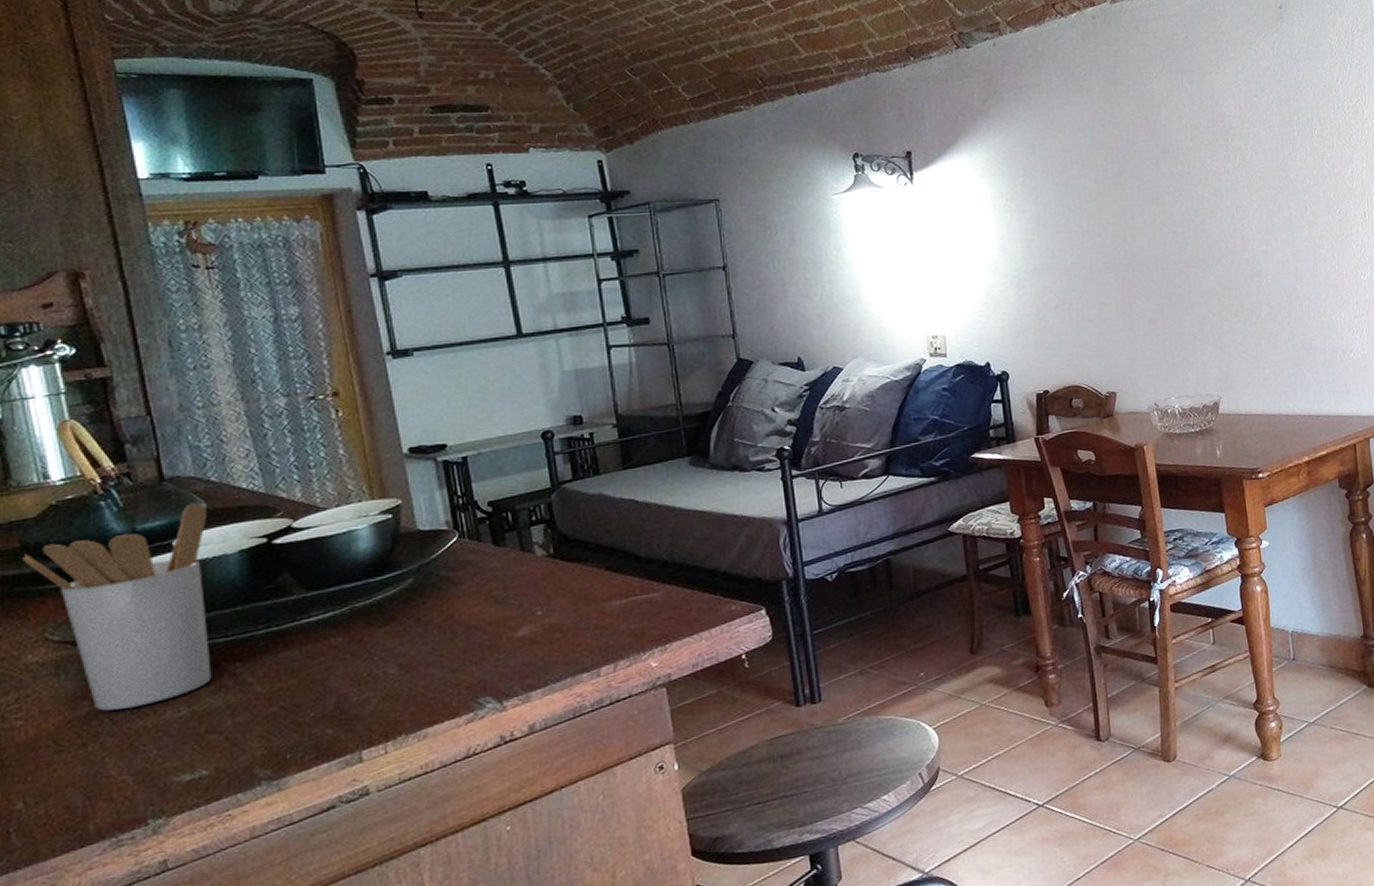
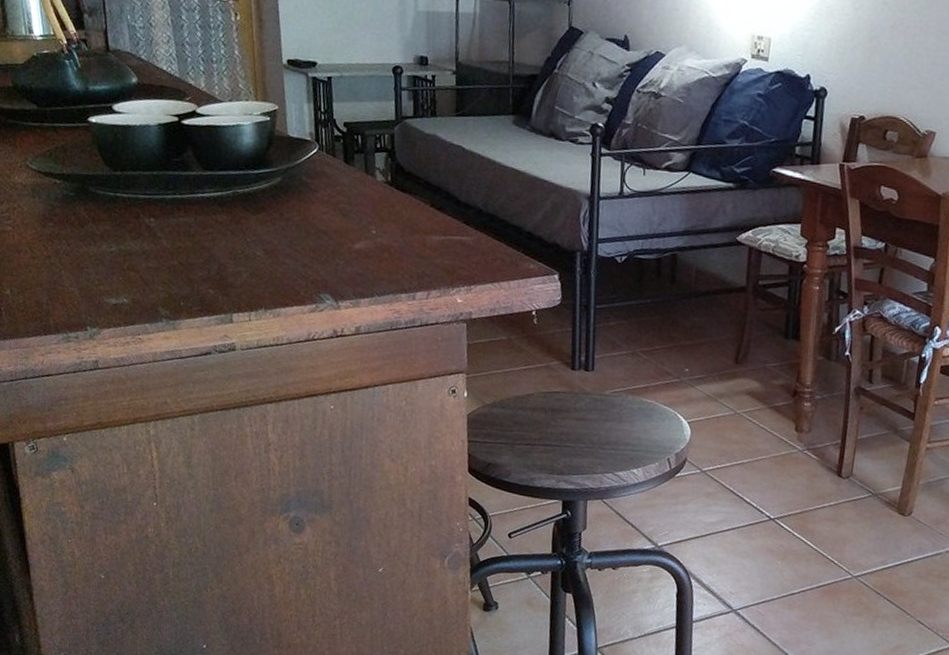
utensil holder: present [22,503,212,711] -> none [14,75,137,237]

